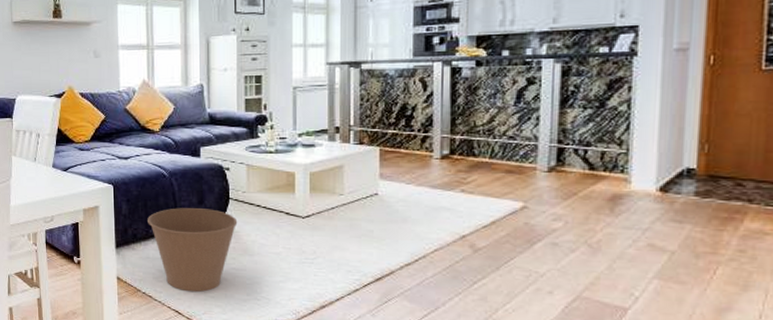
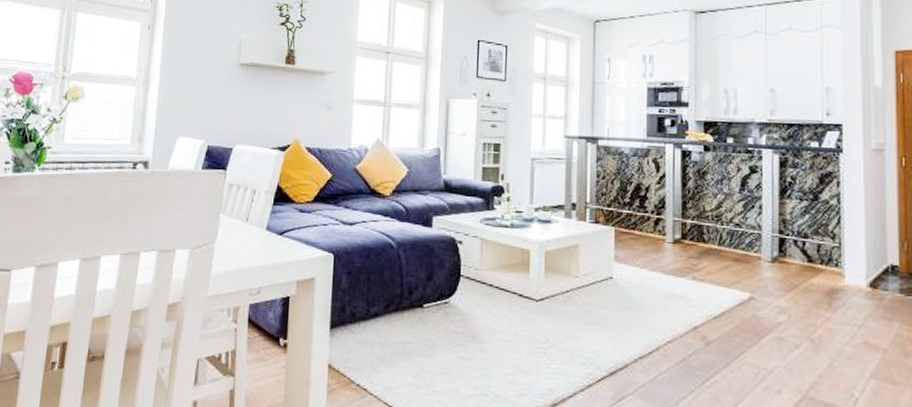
basket: present [147,208,238,293] -> none [369,284,468,386]

